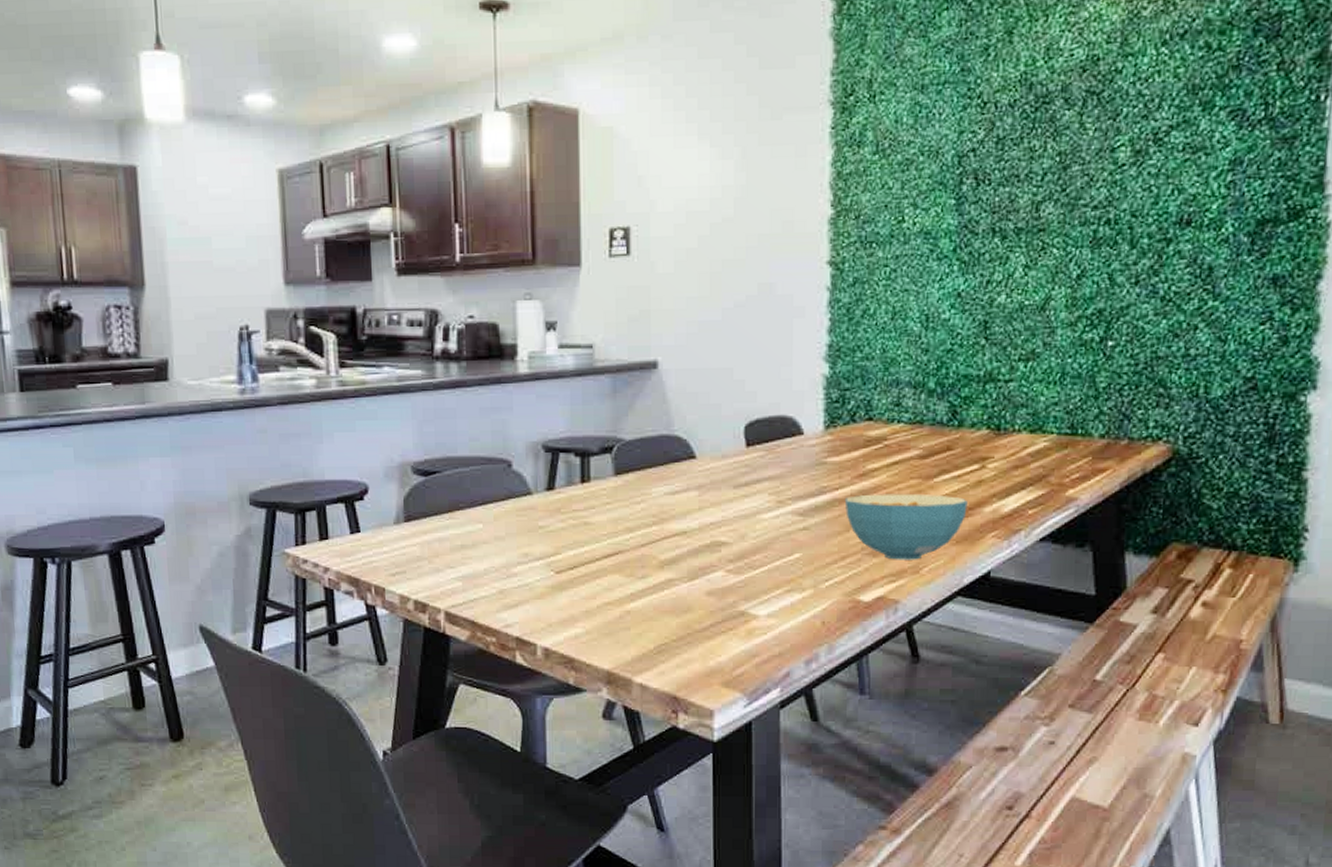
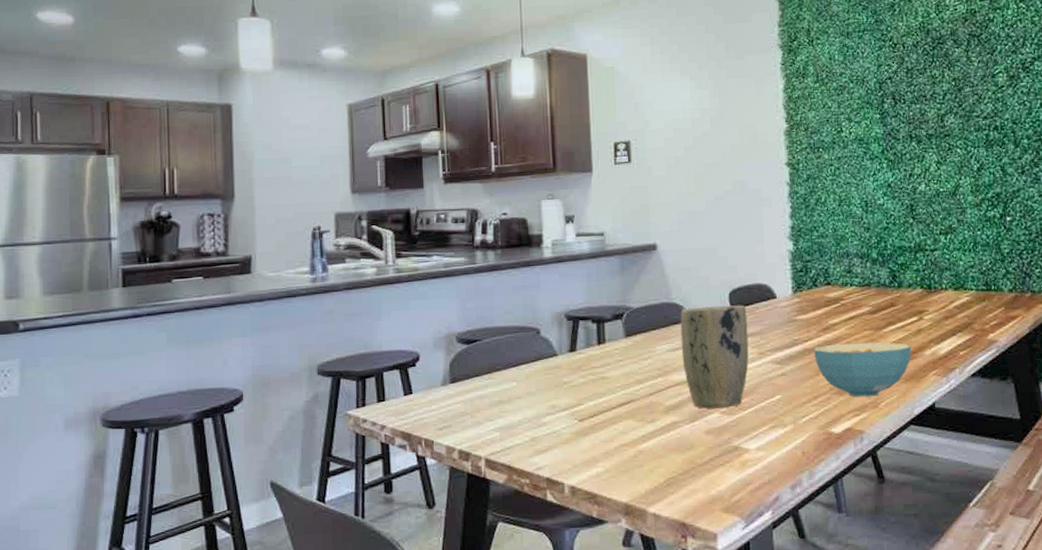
plant pot: none [682,441,765,565] -> present [680,305,749,409]

